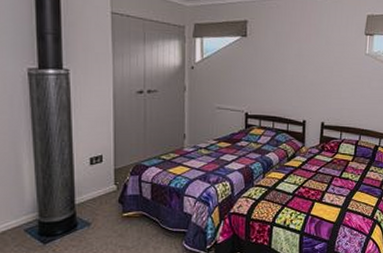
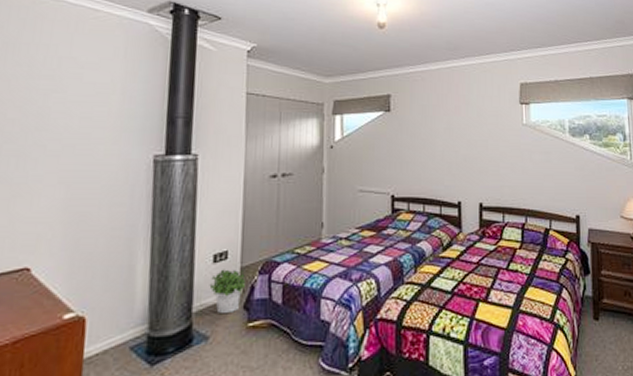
potted plant: none [88,170,119,205] -> present [209,269,245,313]

